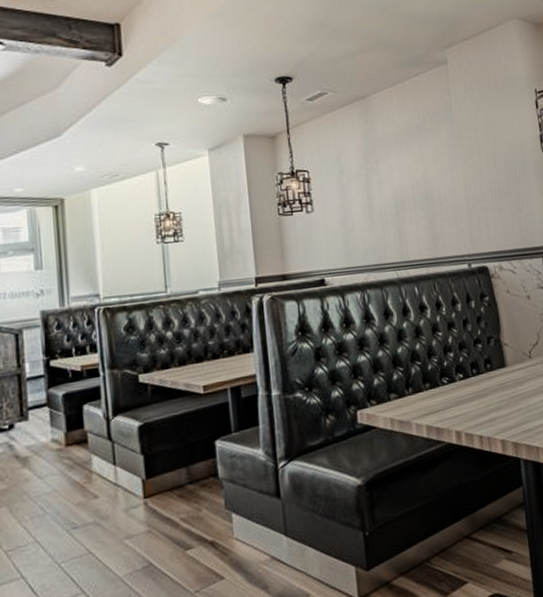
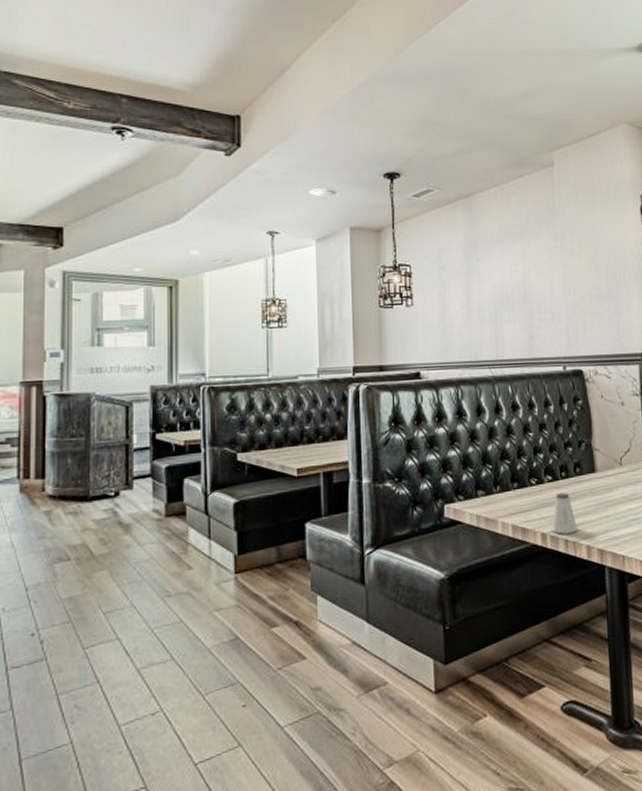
saltshaker: none [465,389,491,431] -> present [551,492,577,534]

